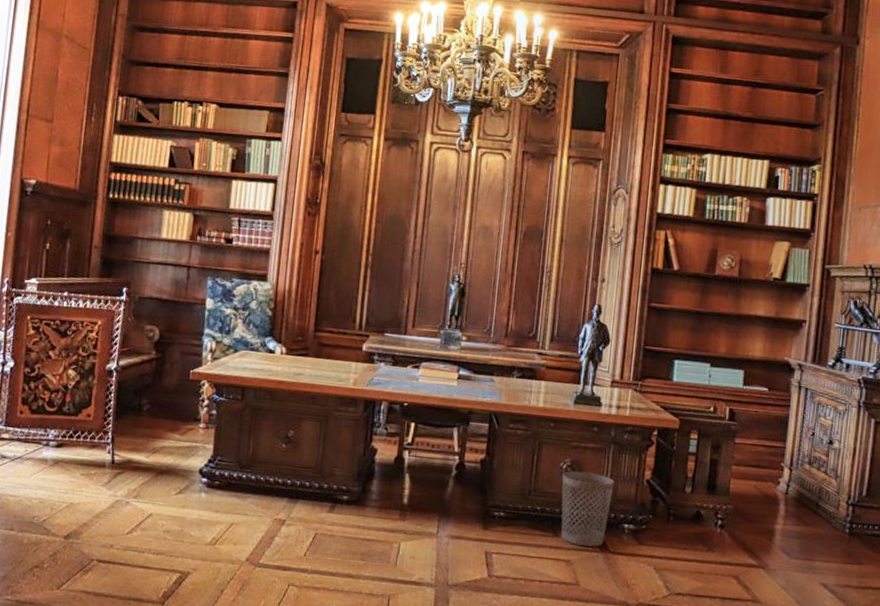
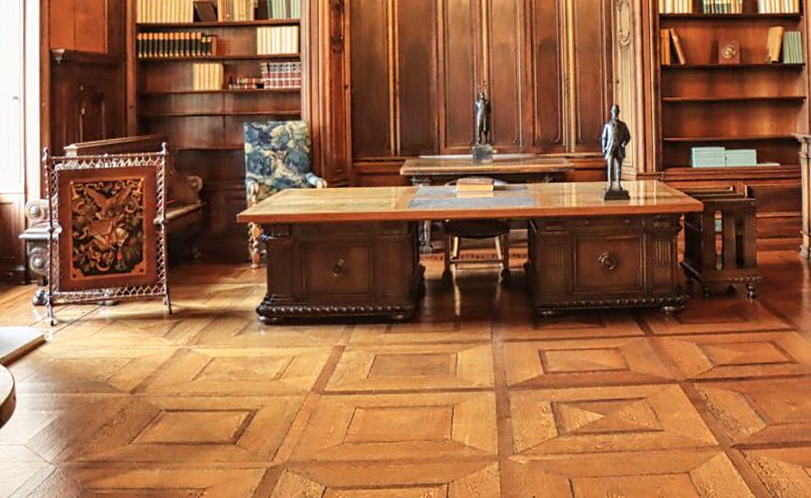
wastebasket: present [561,471,615,547] -> none [602,262,651,332]

